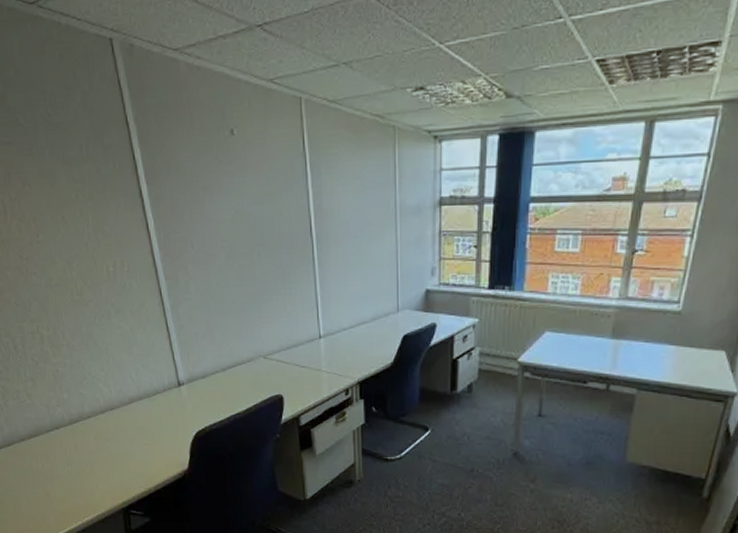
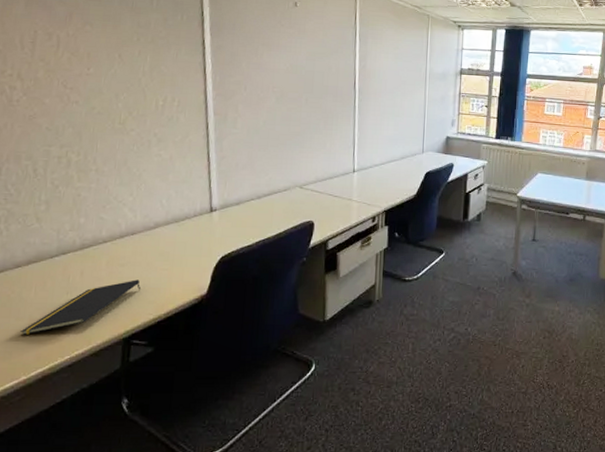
notepad: none [38,454,129,502] -> present [21,279,142,336]

